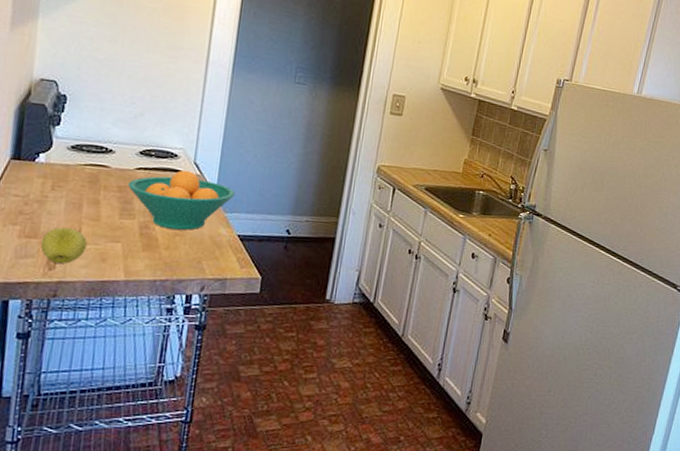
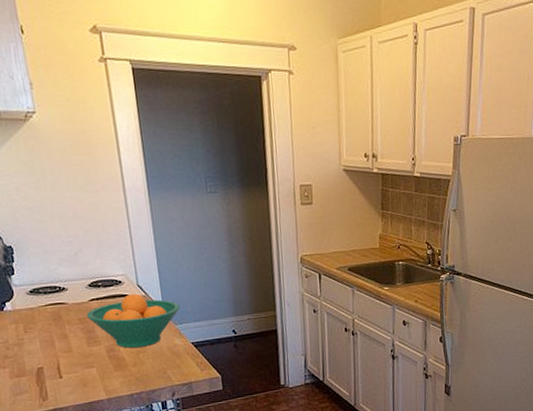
apple: present [40,227,87,264] -> none [29,363,68,394]

